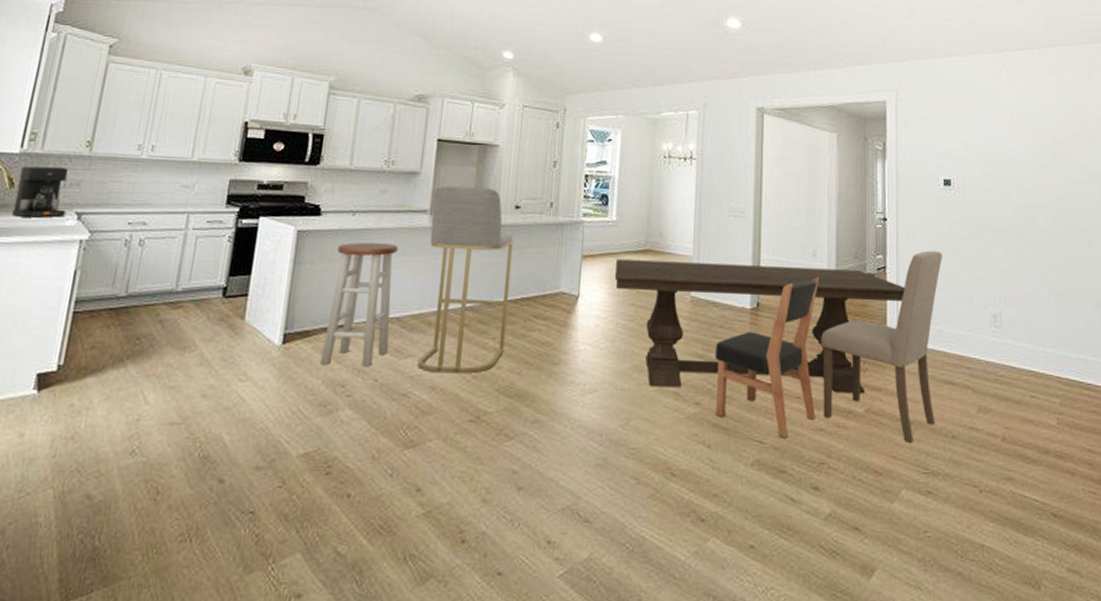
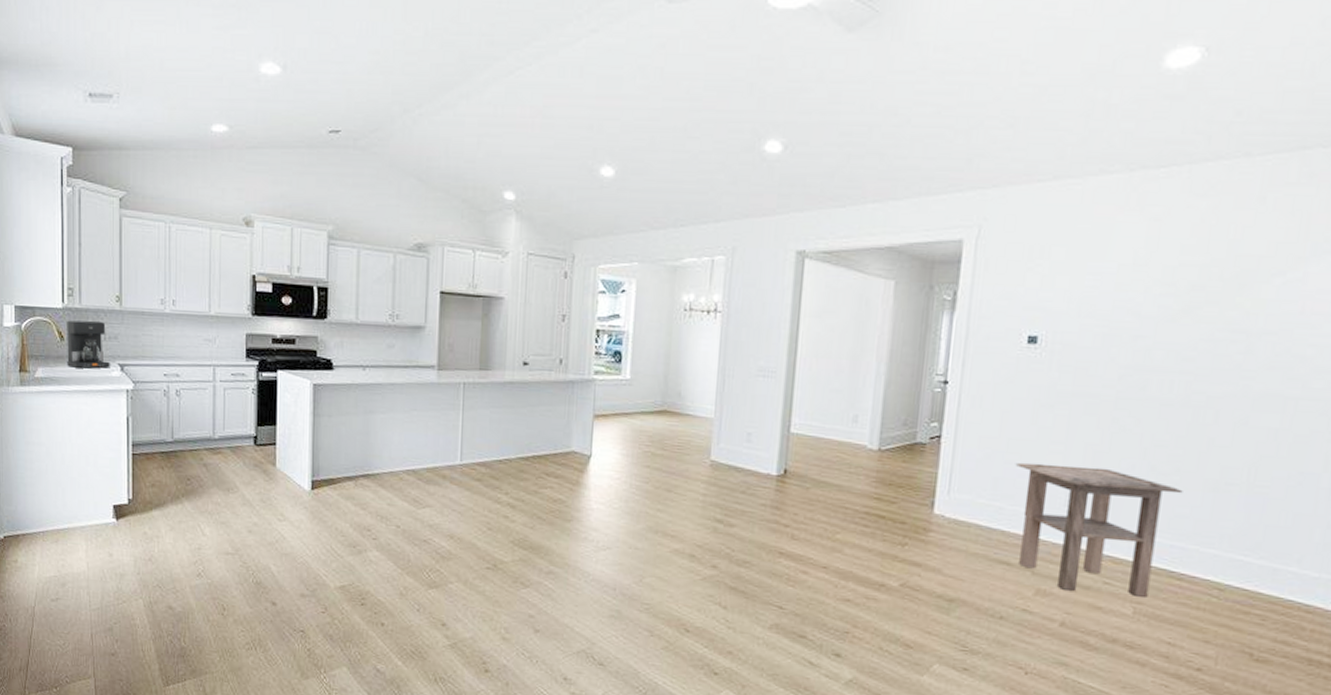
bar stool: present [319,242,399,367] -> none [346,397,410,515]
bar stool: present [417,185,514,374] -> none [435,340,523,525]
dining table: present [614,259,905,394] -> none [628,420,962,569]
dining chair: present [715,277,819,439] -> none [734,445,858,606]
dining chair: present [821,250,942,442] -> none [851,418,1015,620]
side table: none [947,288,1077,408] -> present [1015,462,1183,597]

